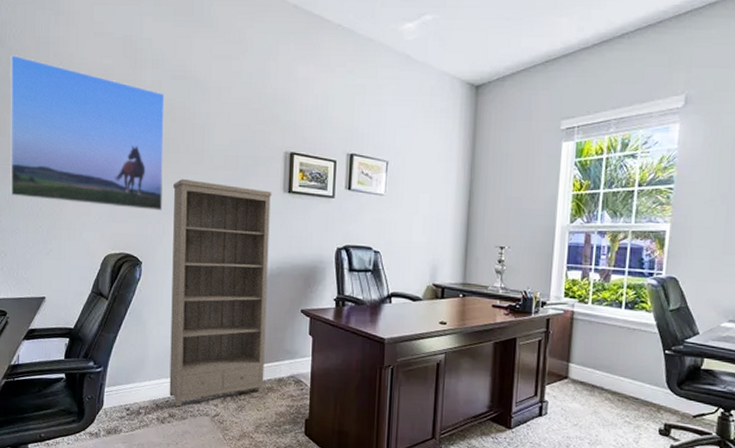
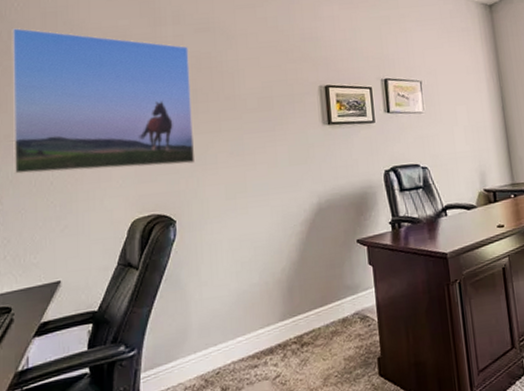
bookshelf: present [169,178,272,407] -> none [205,125,328,377]

